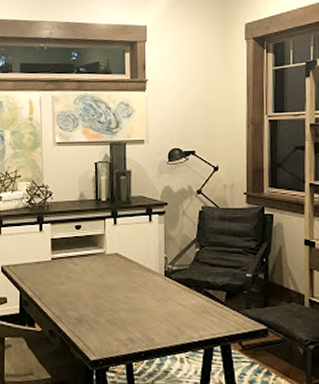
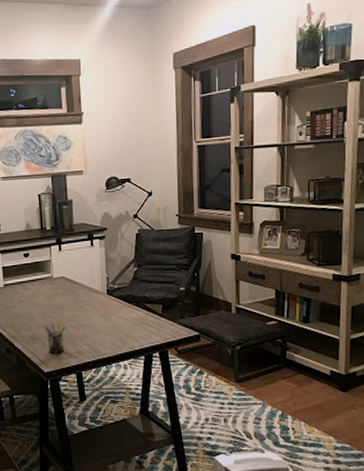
pen holder: none [93,303,117,340] -> present [44,321,66,354]

